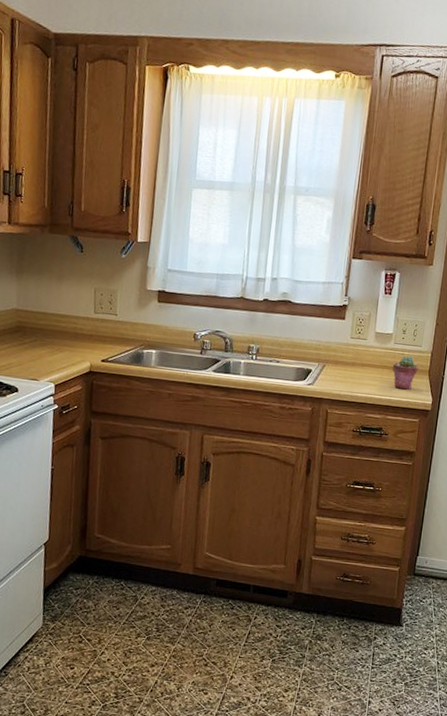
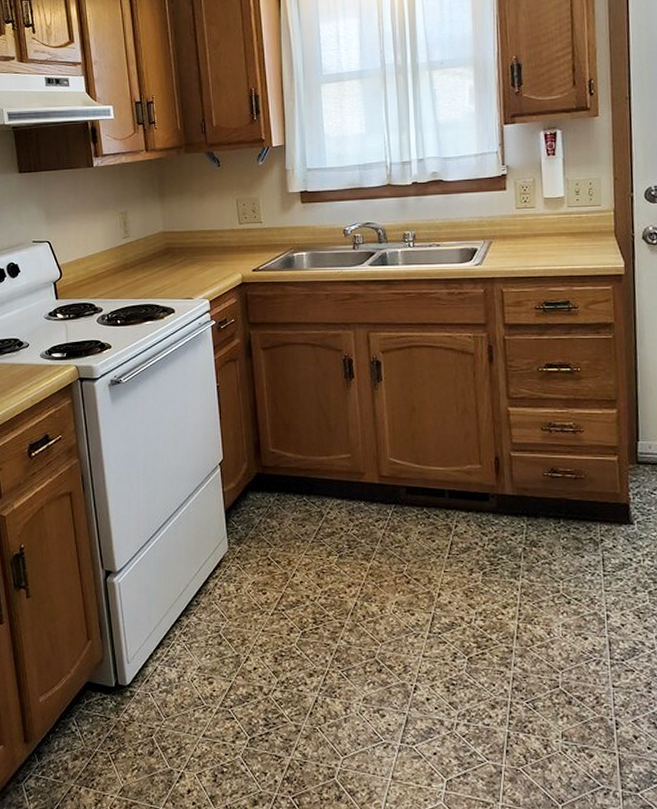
potted succulent: present [393,355,419,390] -> none [571,217,602,256]

